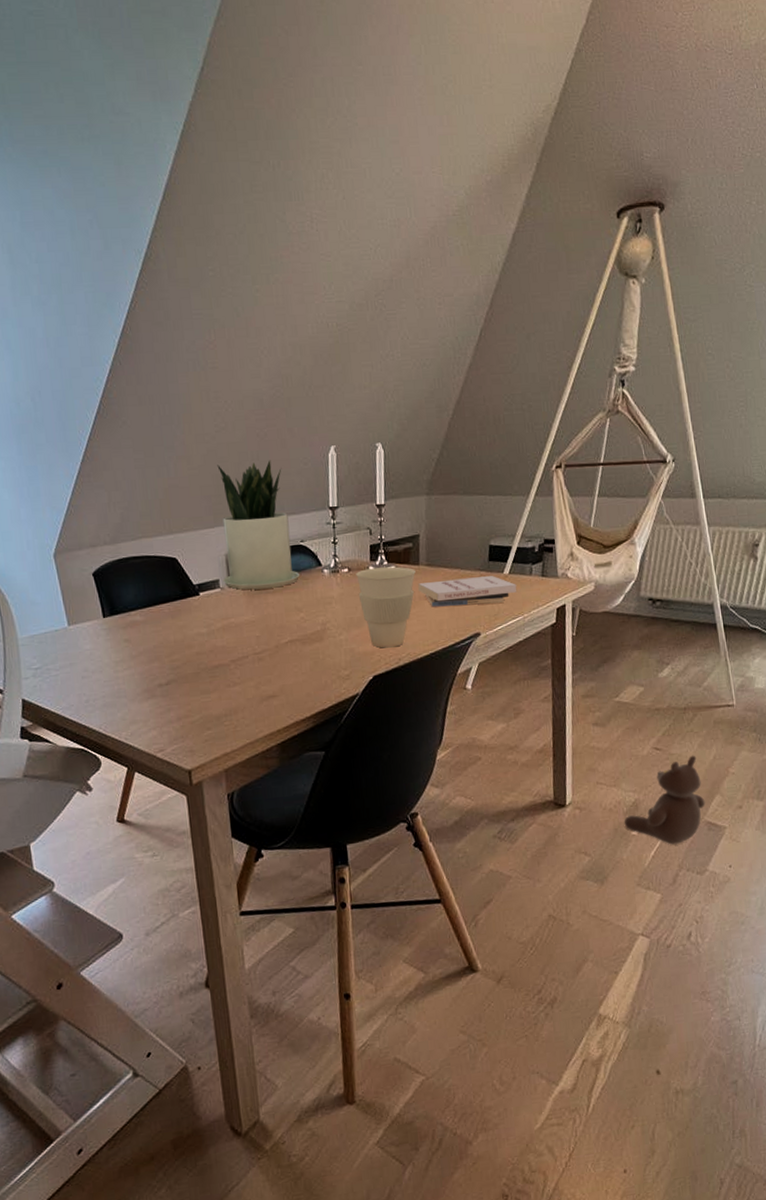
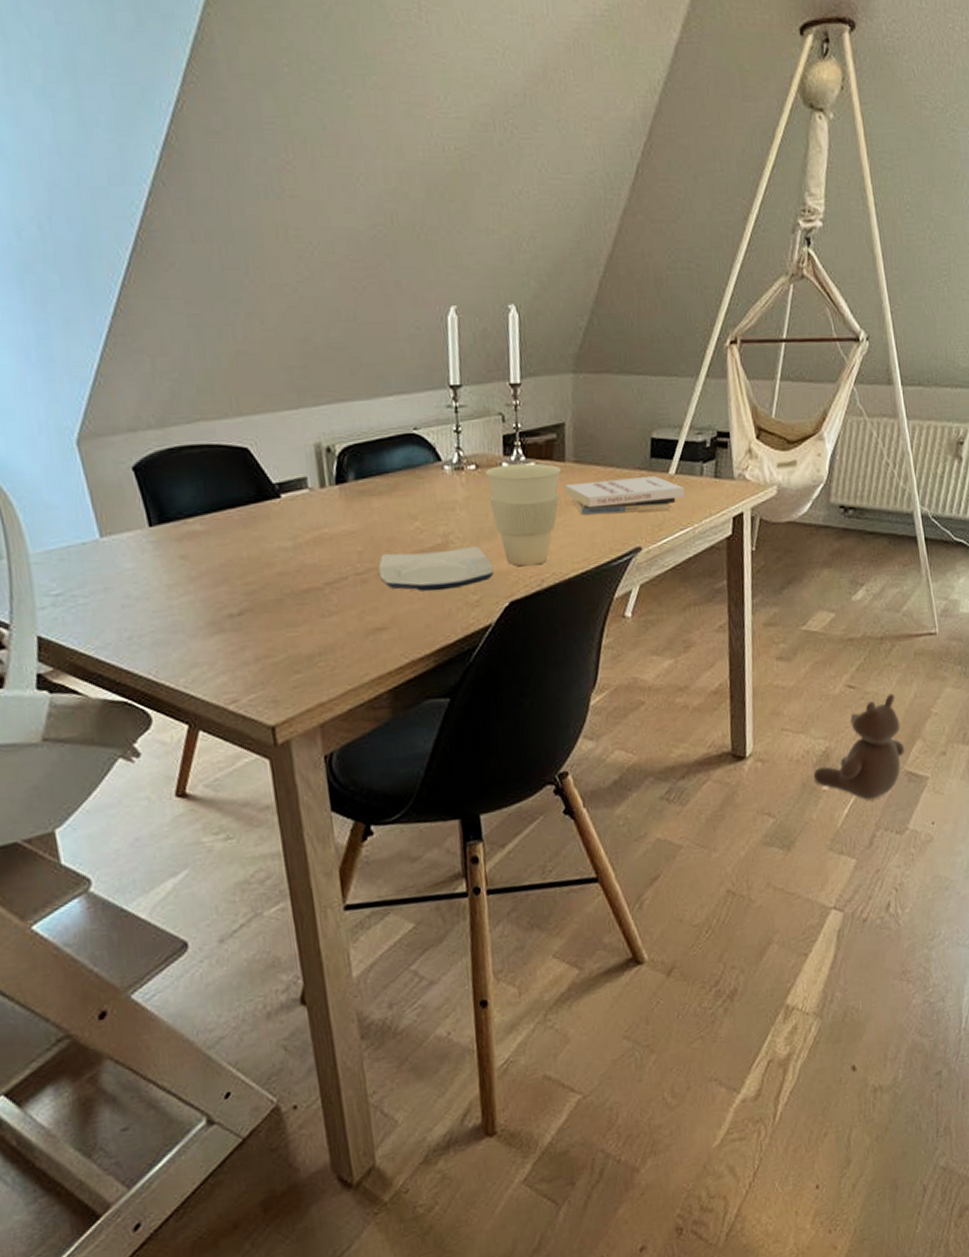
planter: present [217,460,300,590] -> none [300,322,414,492]
plate: none [272,631,361,668] -> present [379,545,494,592]

